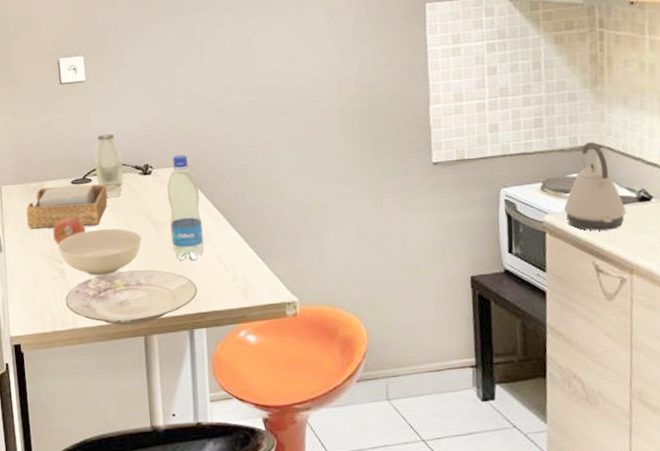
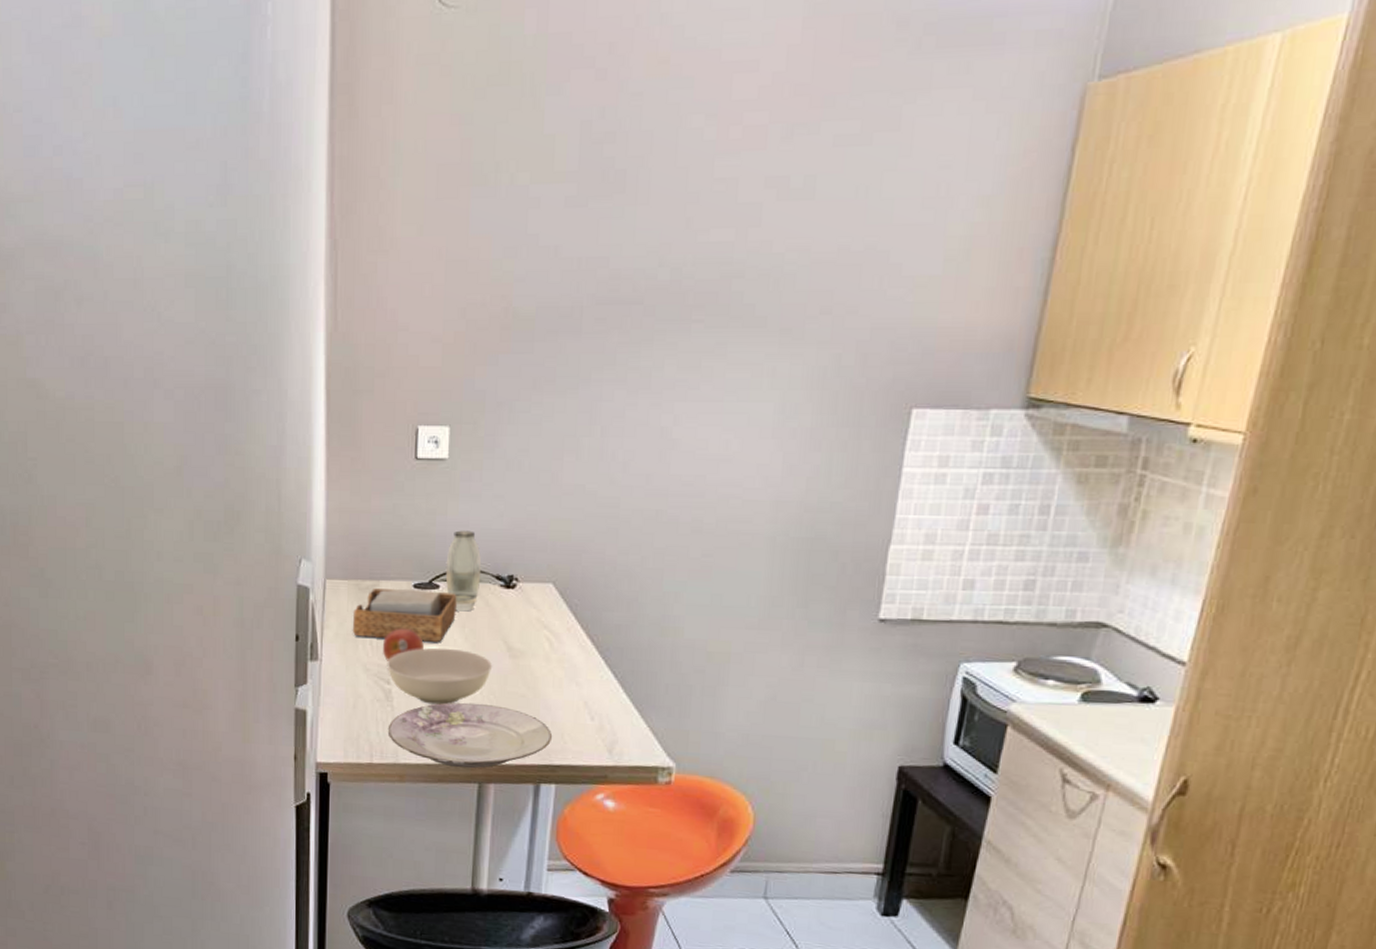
bottle: present [166,155,204,261] -> none [529,568,573,702]
kettle: present [564,142,627,231] -> none [1038,619,1120,733]

